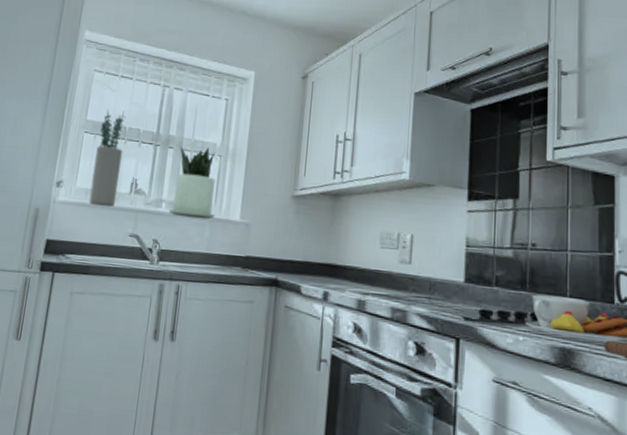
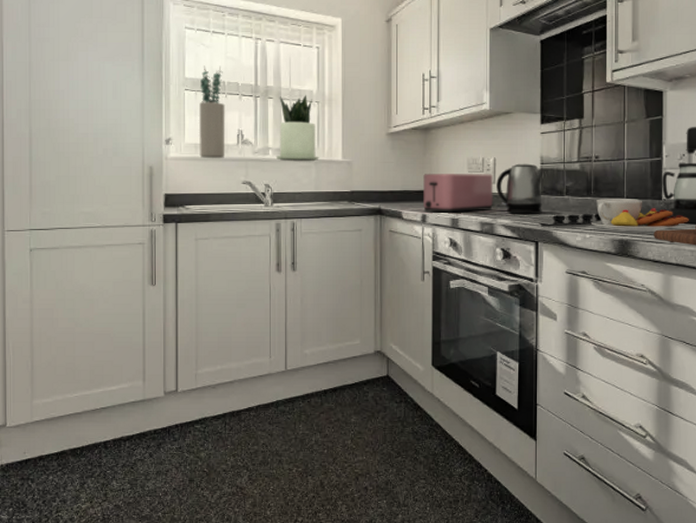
toaster: none [326,245,409,295] -> present [423,174,493,213]
kettle: none [412,243,469,305] -> present [496,163,544,214]

